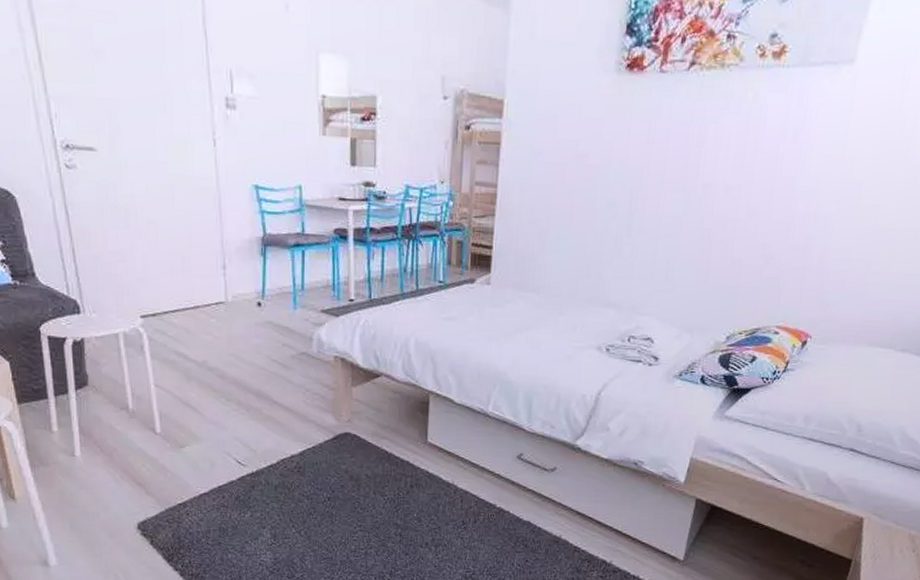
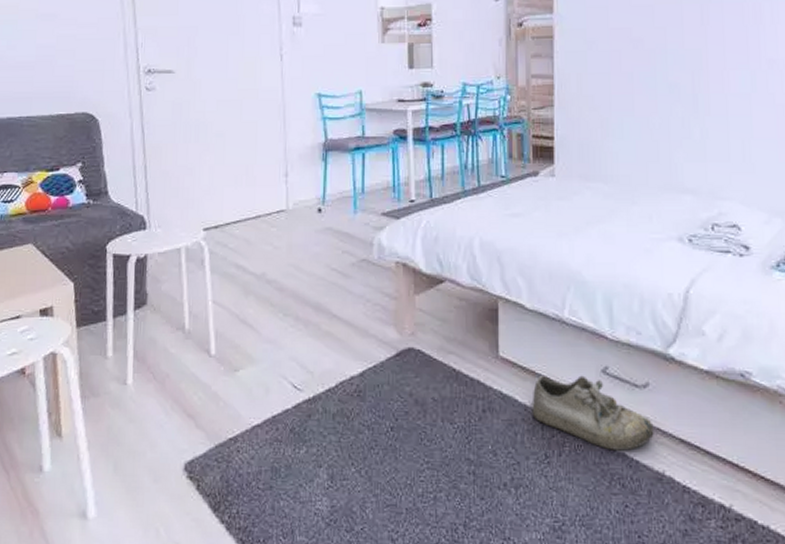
shoe: none [453,459,557,520] -> present [532,375,654,451]

